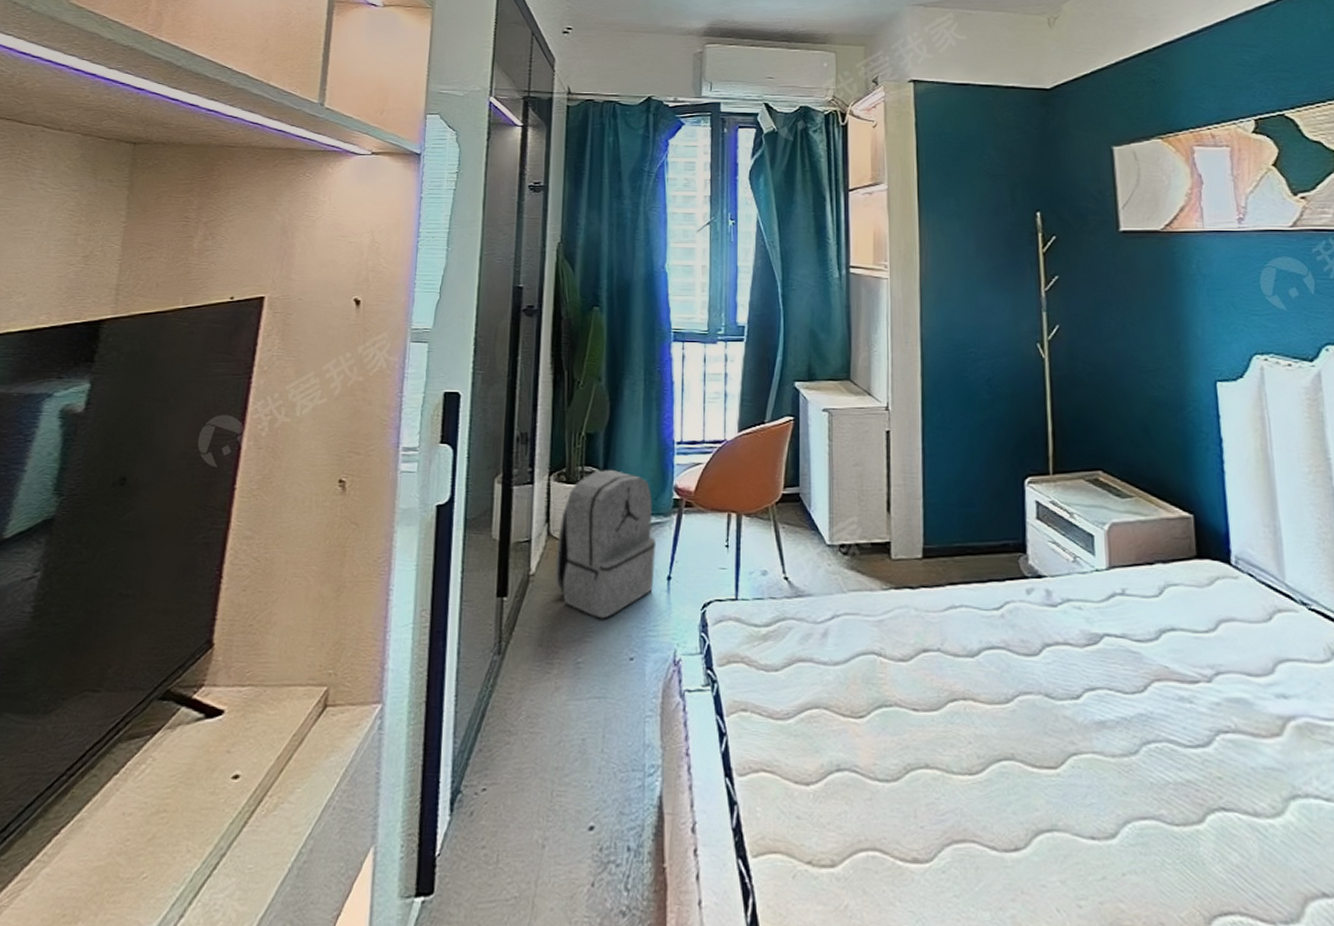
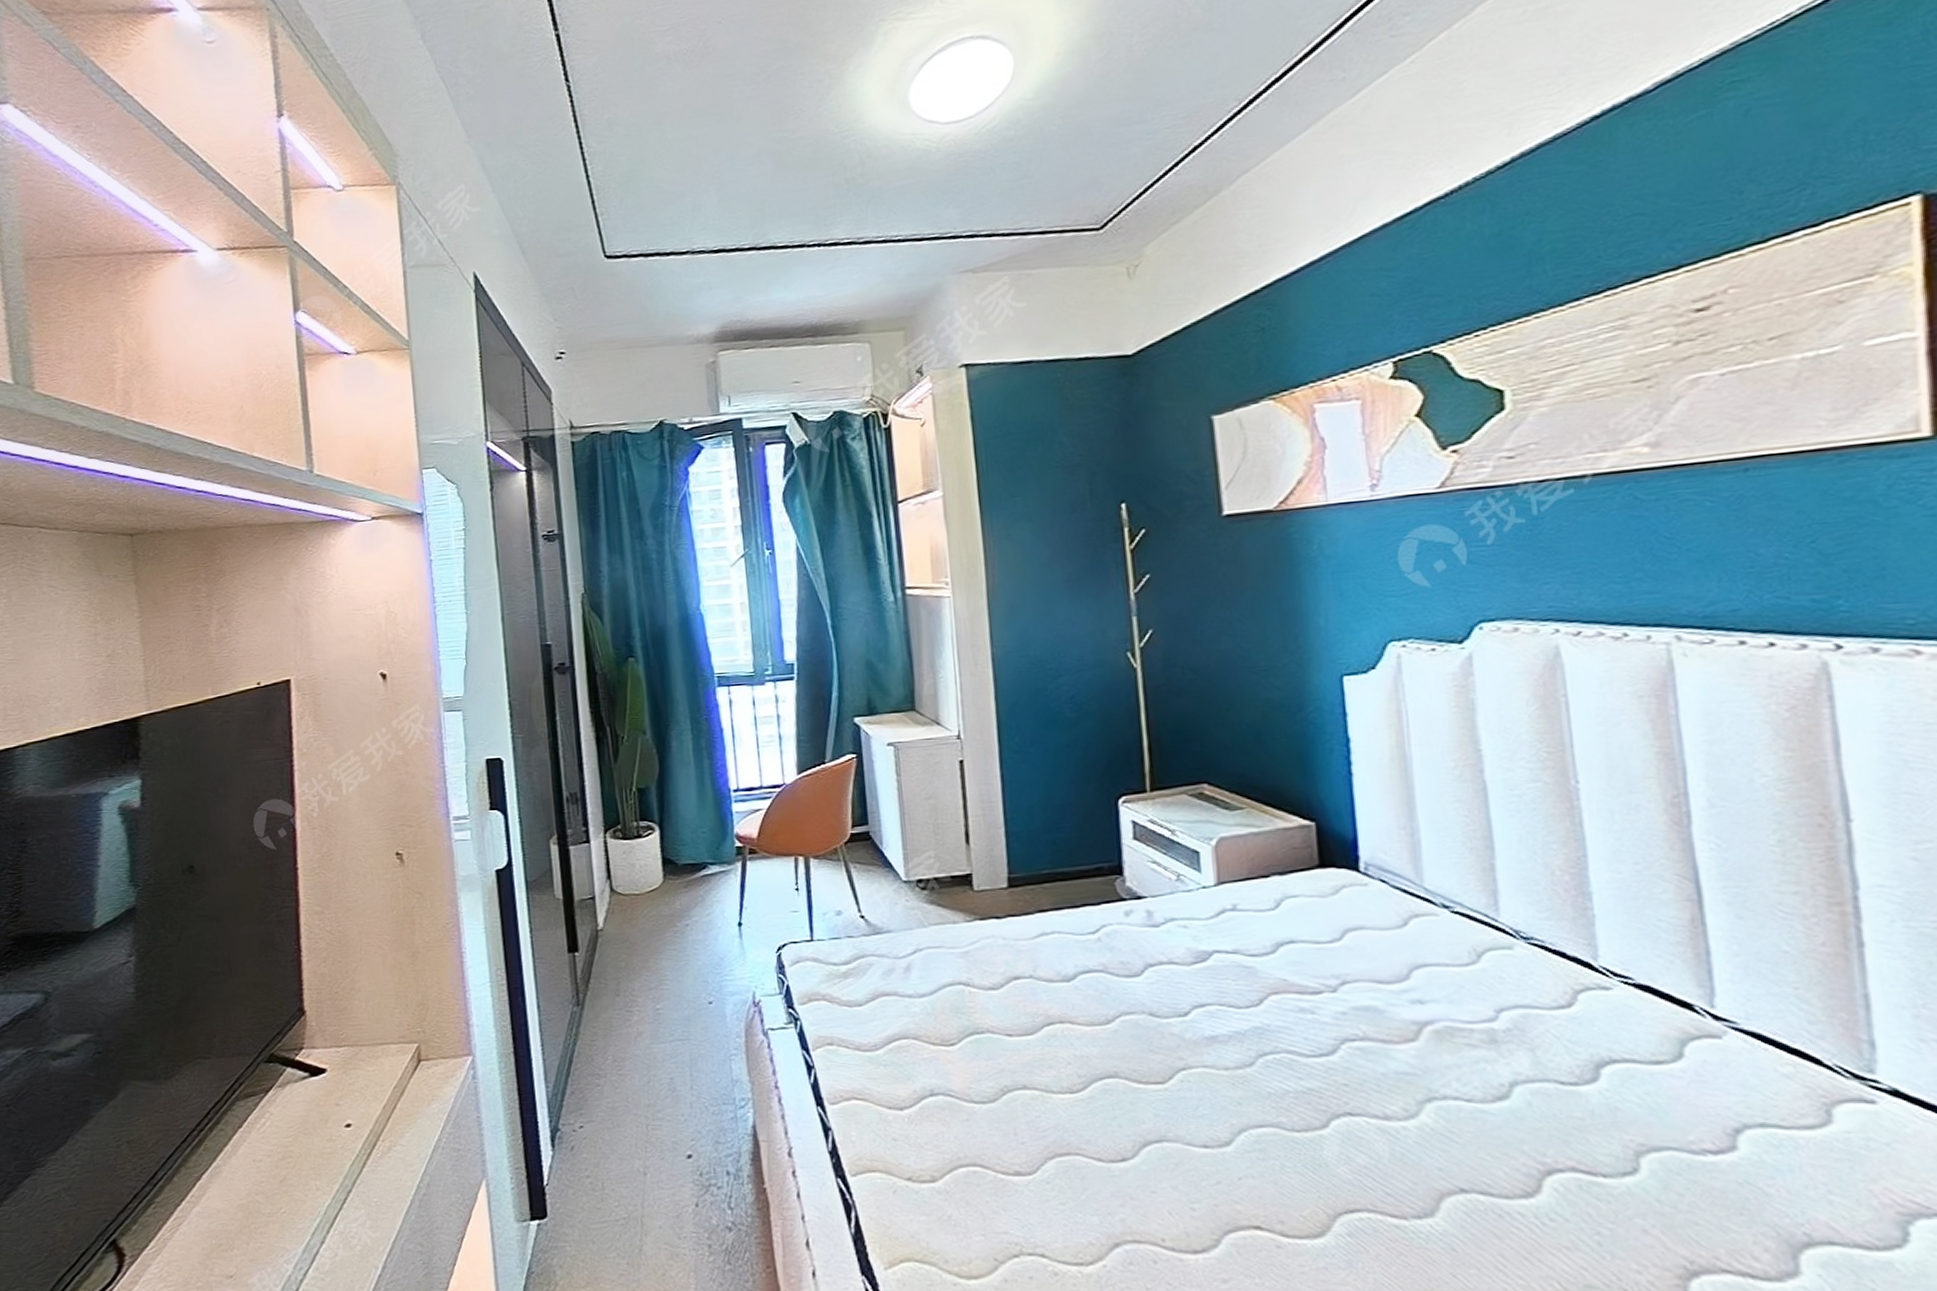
backpack: present [555,469,656,619] -> none [621,822,724,967]

